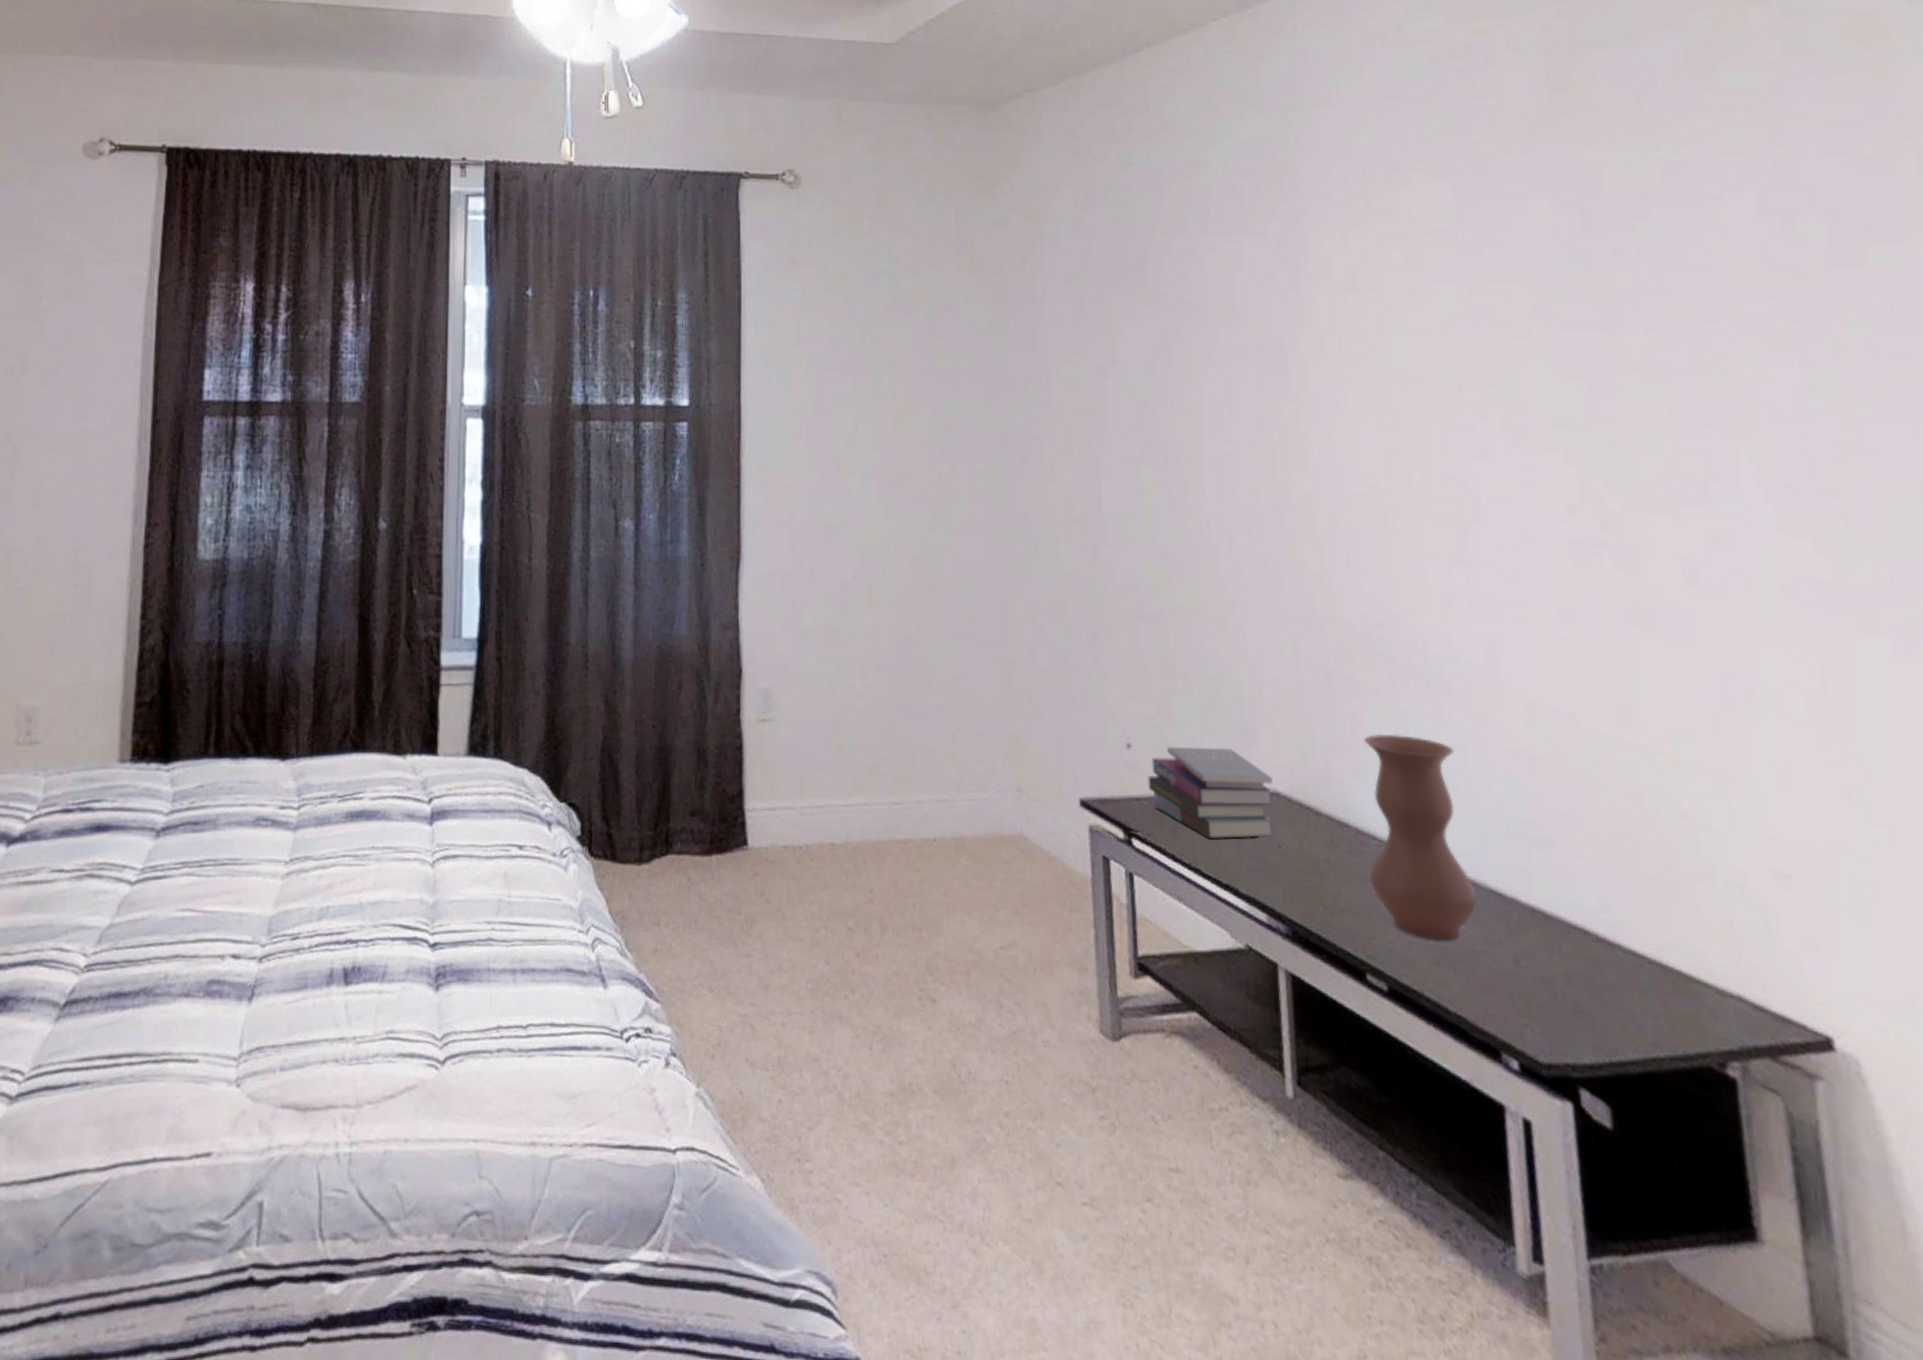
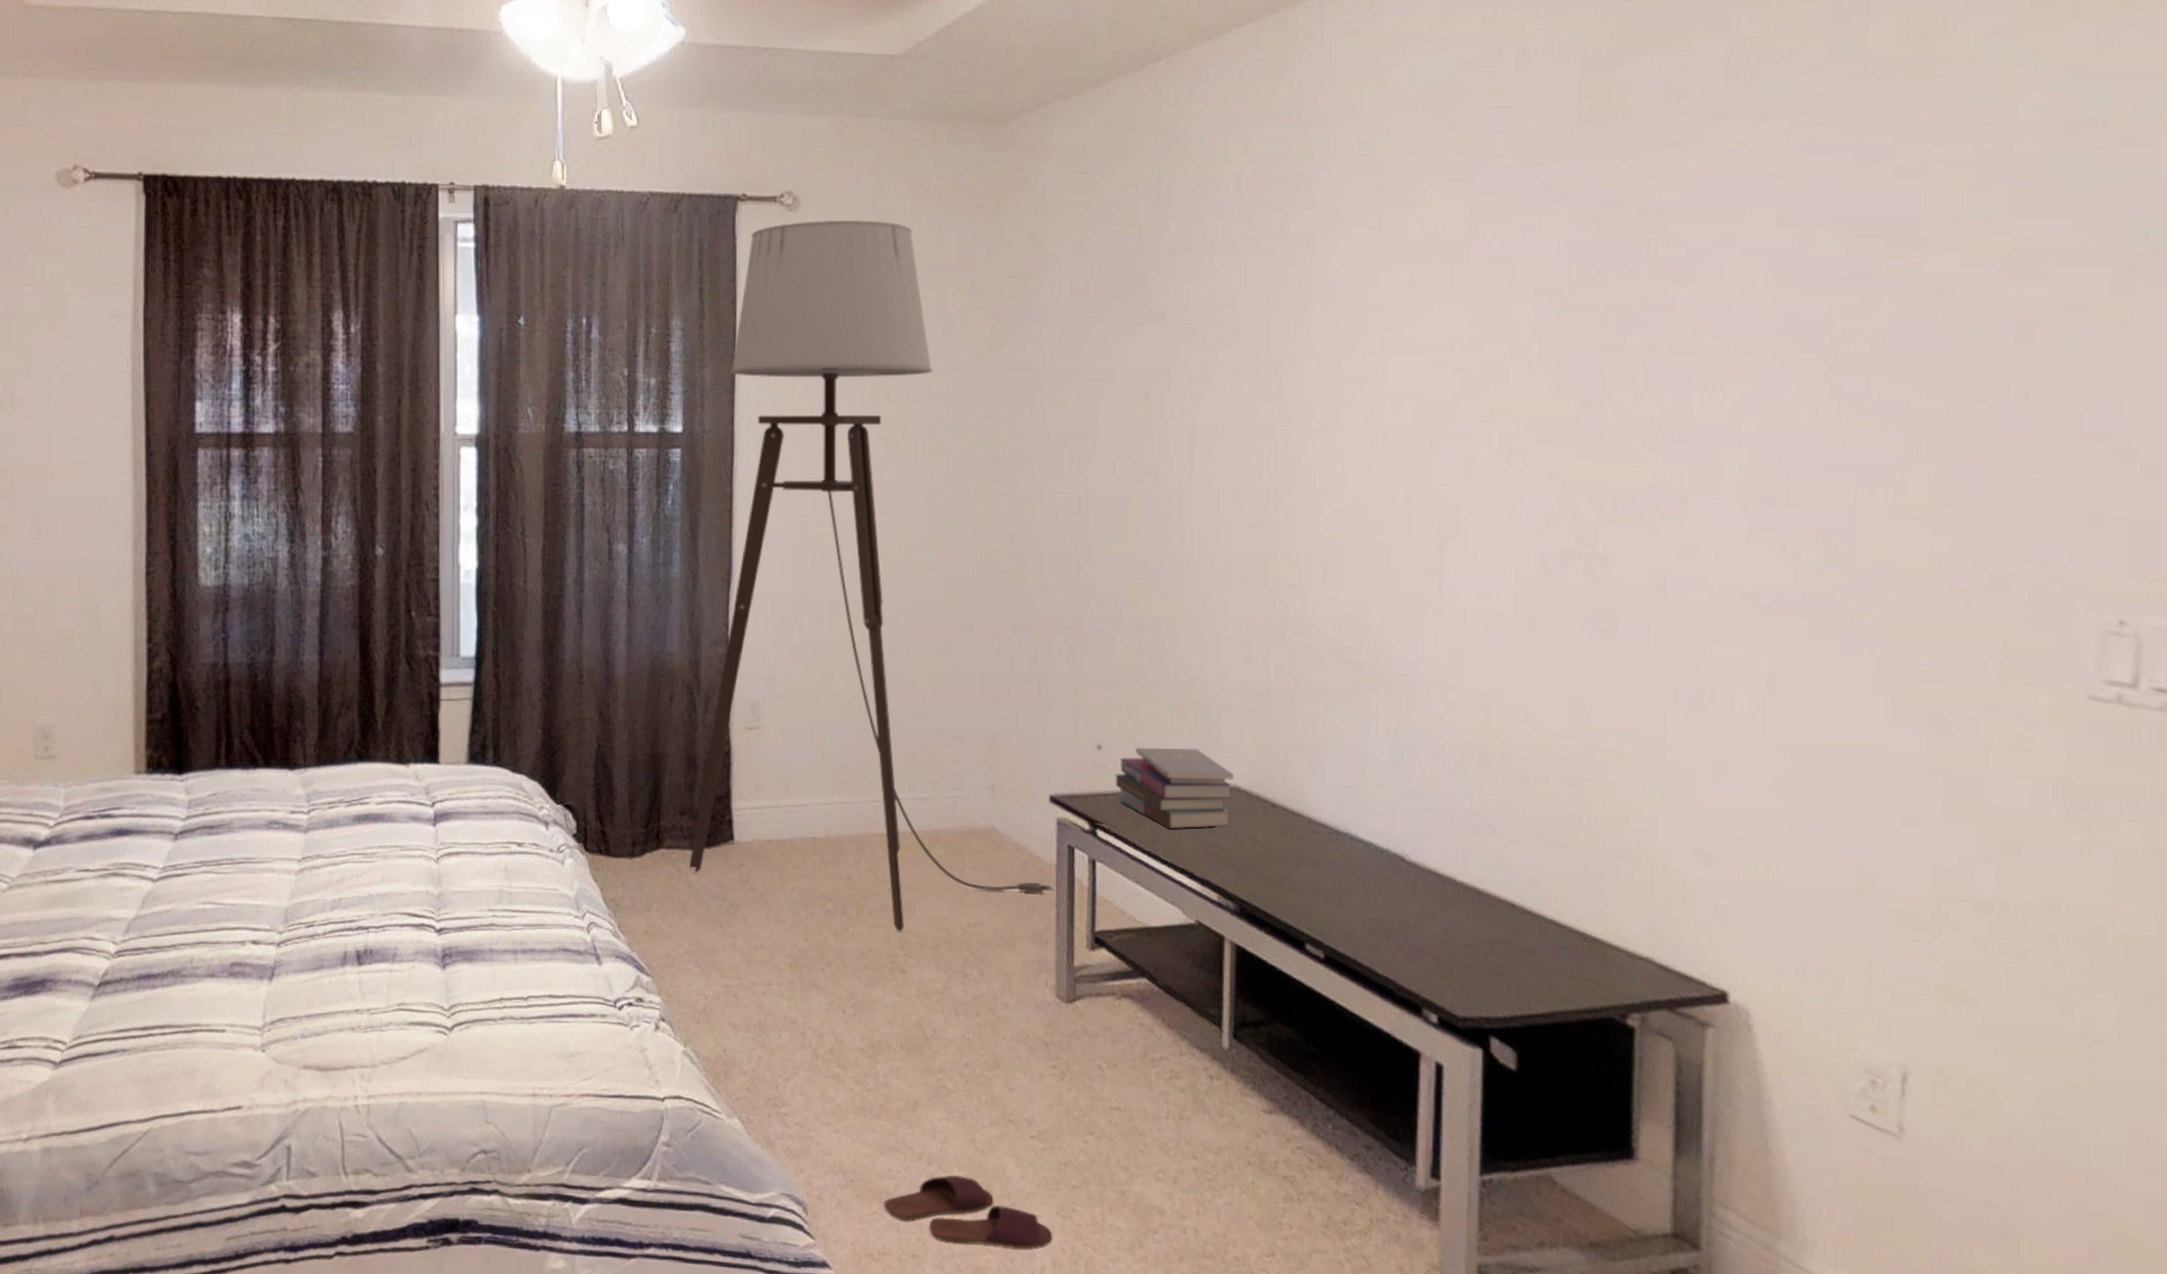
floor lamp: none [701,197,1091,953] -> present [689,219,1054,931]
slippers: none [922,1250,1113,1345] -> present [884,1175,1052,1248]
vase: present [1363,733,1478,941] -> none [1316,733,1416,915]

